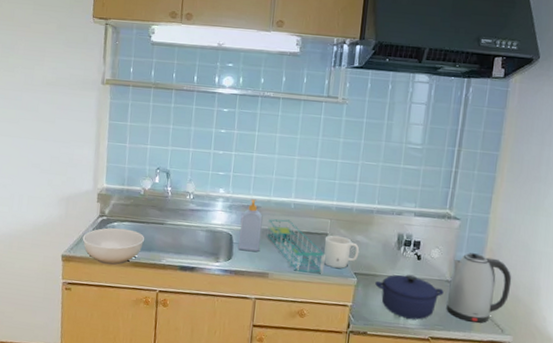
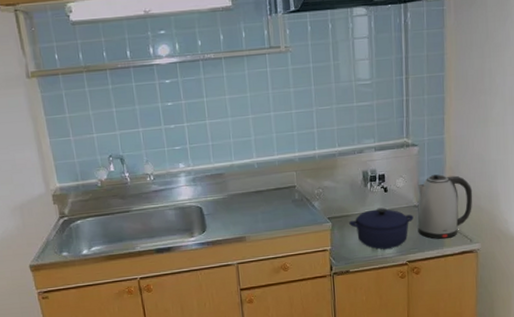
bowl: present [82,227,145,266] -> none [47,224,114,265]
soap bottle: present [238,198,263,252] -> none [207,166,232,220]
dish rack: present [267,219,325,275] -> none [235,180,299,230]
mug: present [323,235,360,269] -> none [293,185,329,218]

